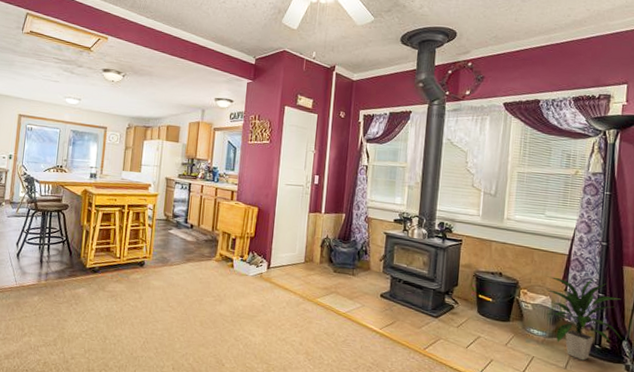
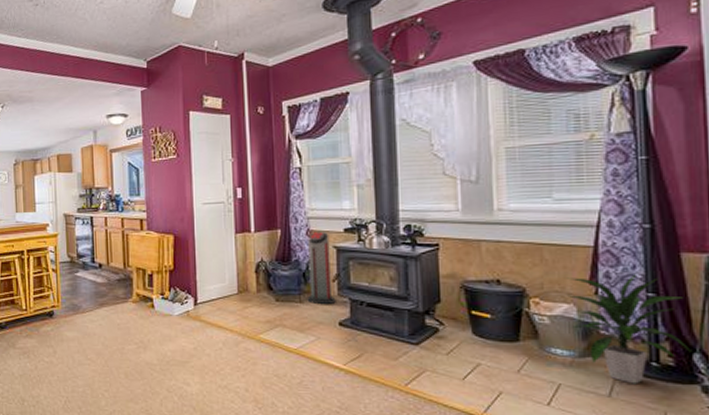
air purifier: none [358,218,382,280] -> present [307,231,336,305]

